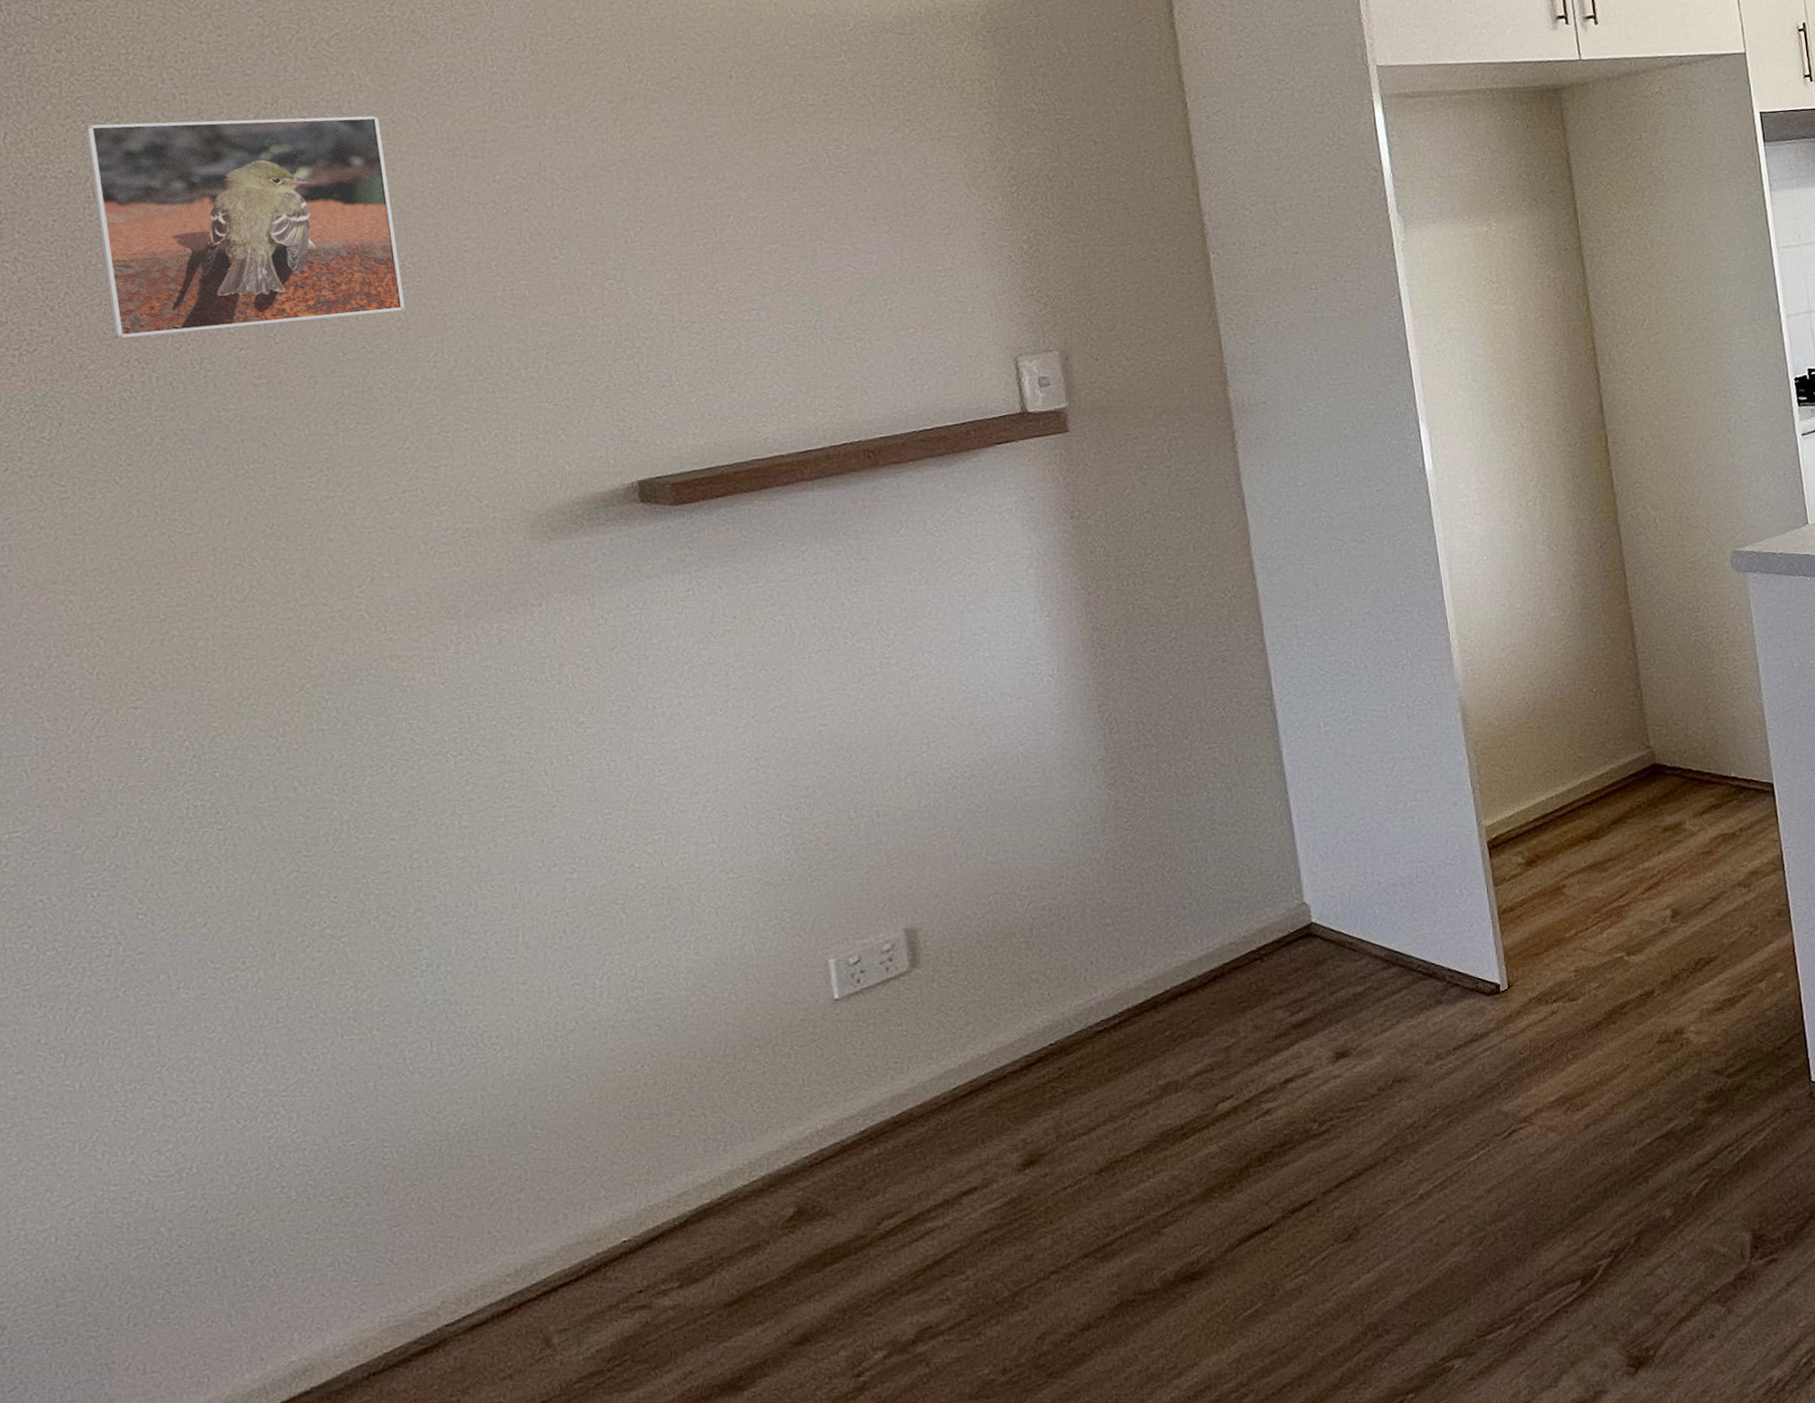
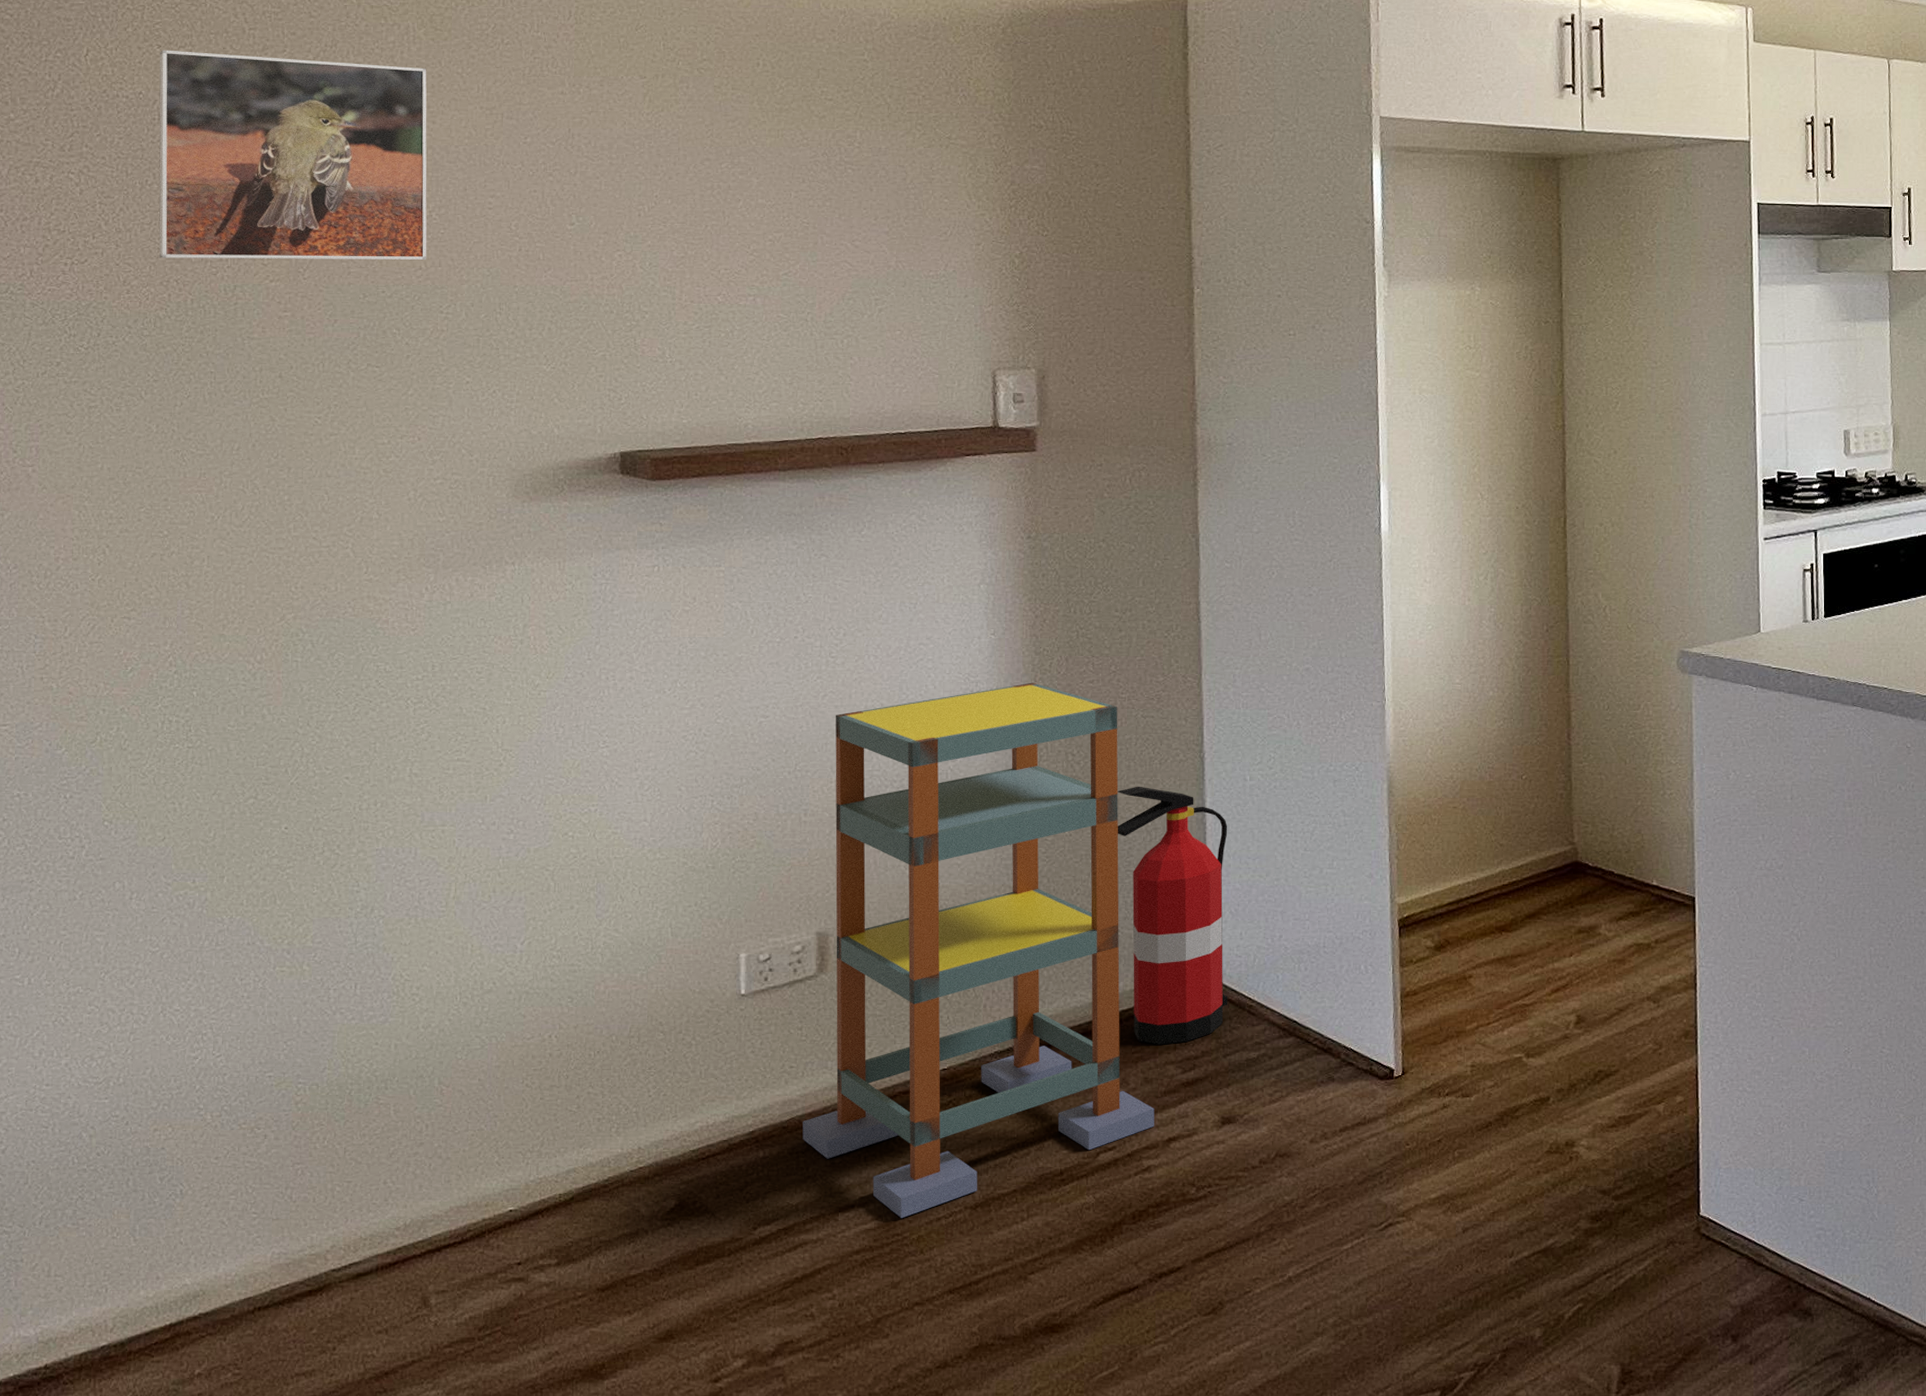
shelving unit: none [896,658,1269,1194] -> present [802,682,1154,1219]
fire extinguisher: none [1192,745,1329,992] -> present [1117,786,1228,1045]

